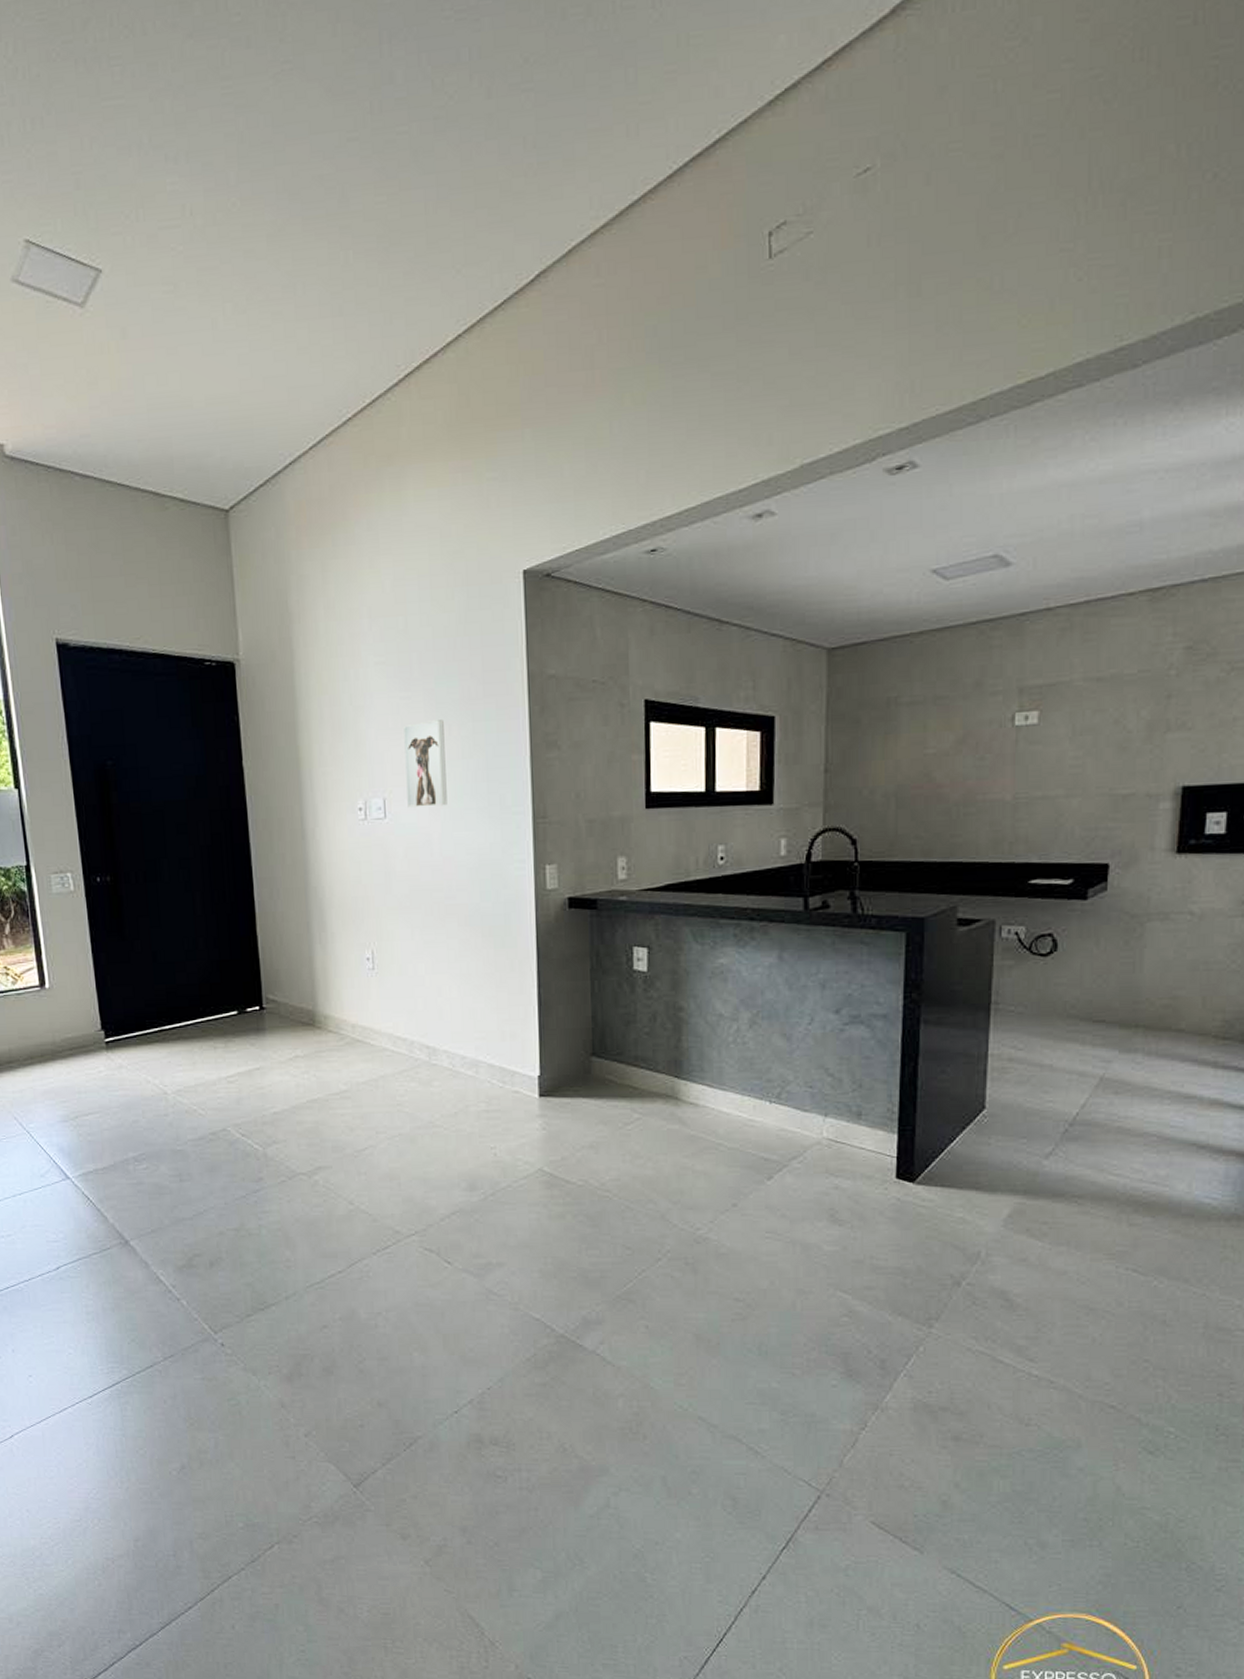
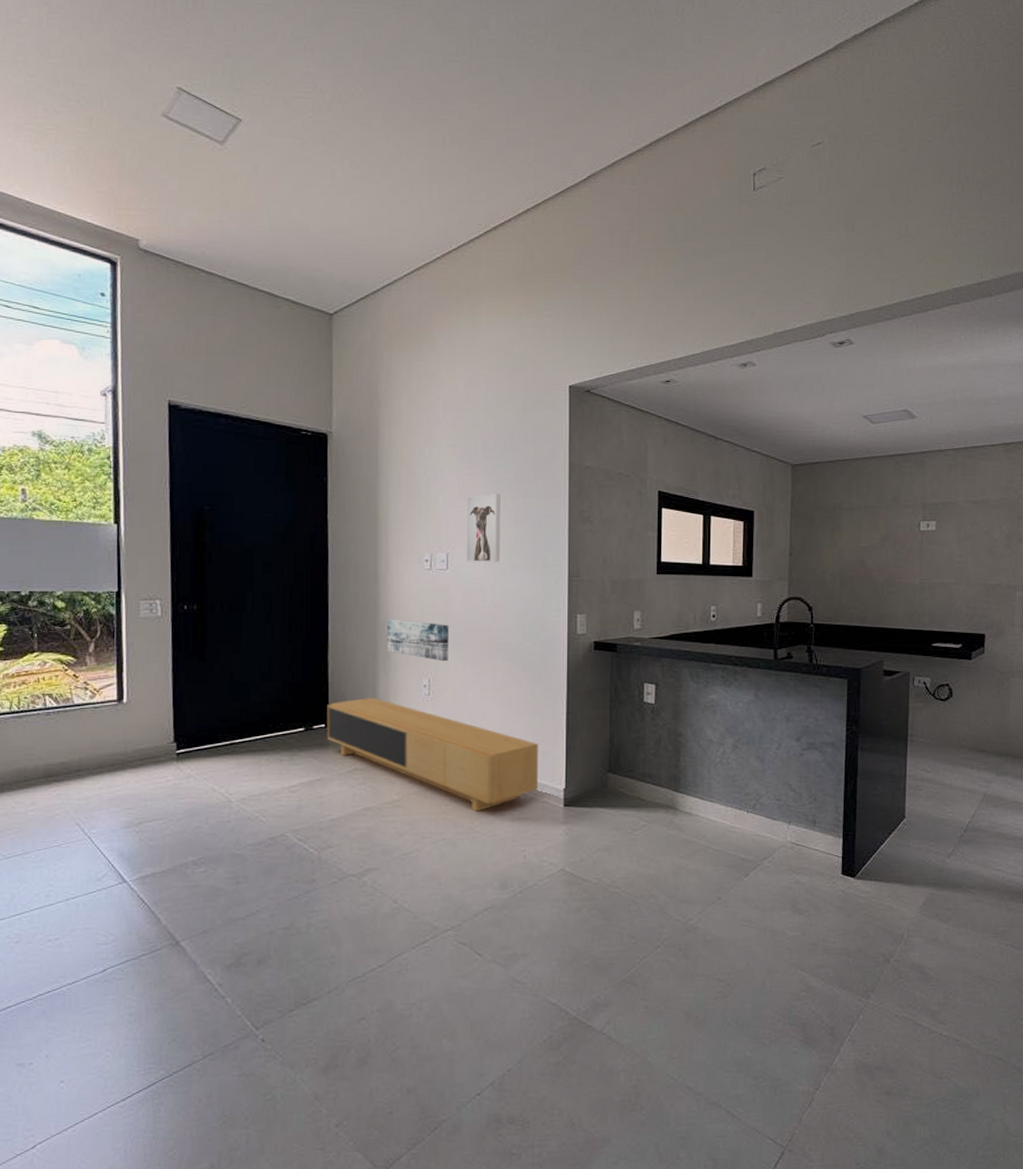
media console: none [260,973,508,1104] -> present [327,697,539,812]
wall art: none [319,881,393,930] -> present [386,619,449,662]

